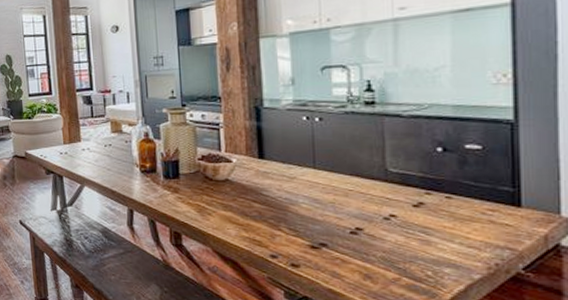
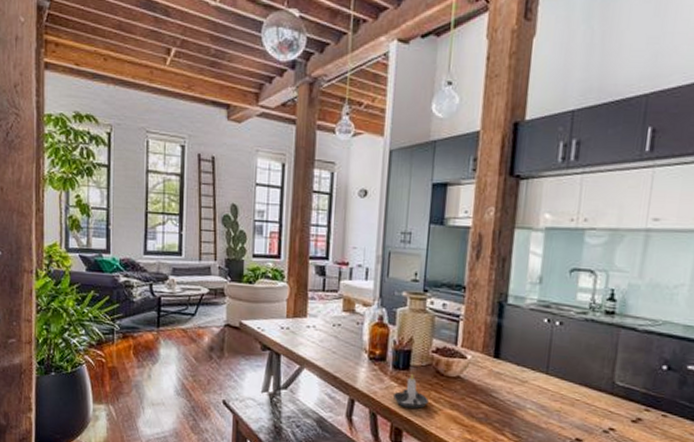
candle: none [168,180,202,213] -> present [393,373,428,409]

